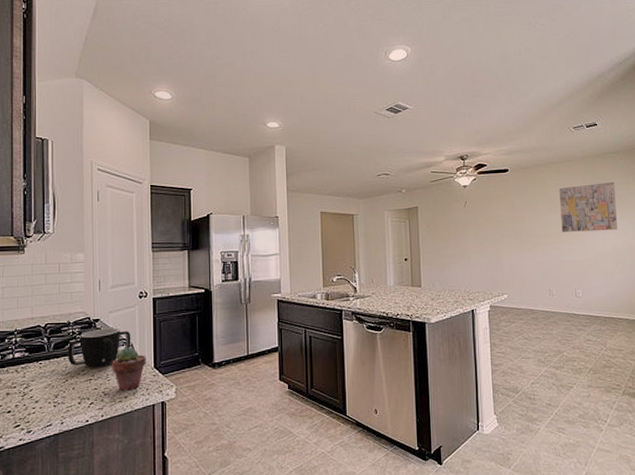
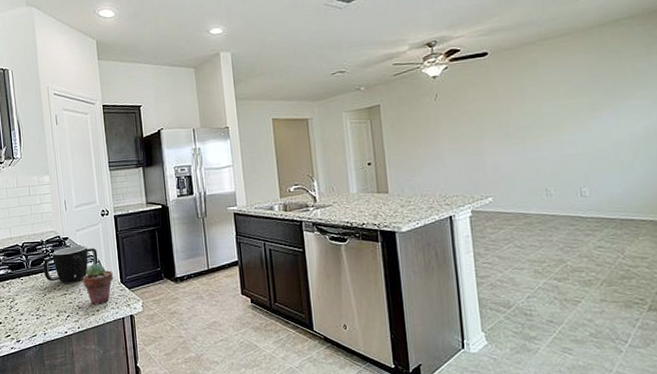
wall art: present [559,181,617,232] -> none [555,54,636,121]

